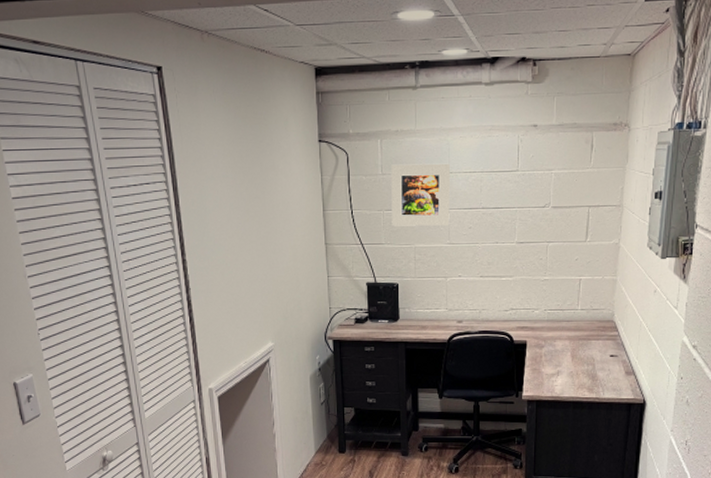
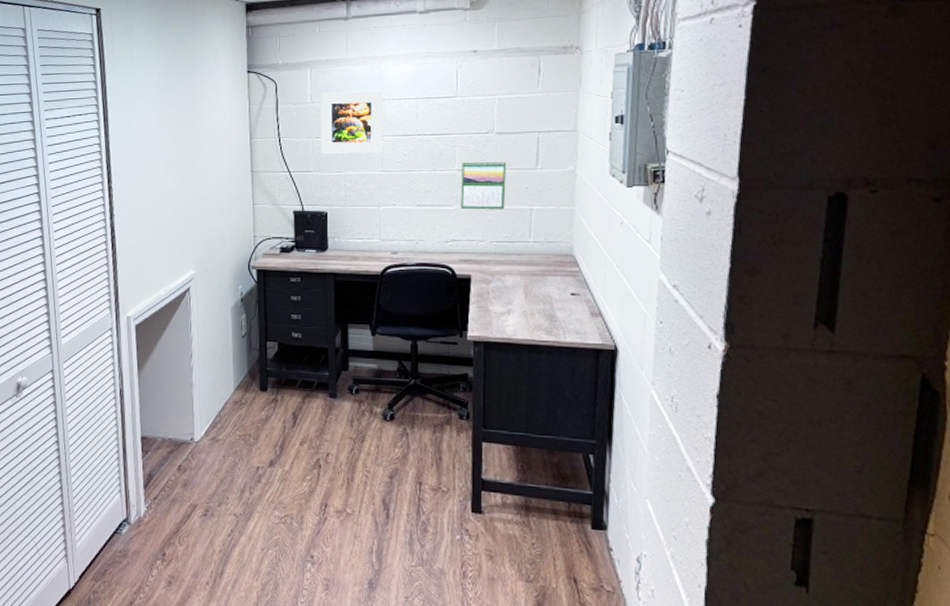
calendar: none [519,233,561,280] -> present [461,160,507,210]

